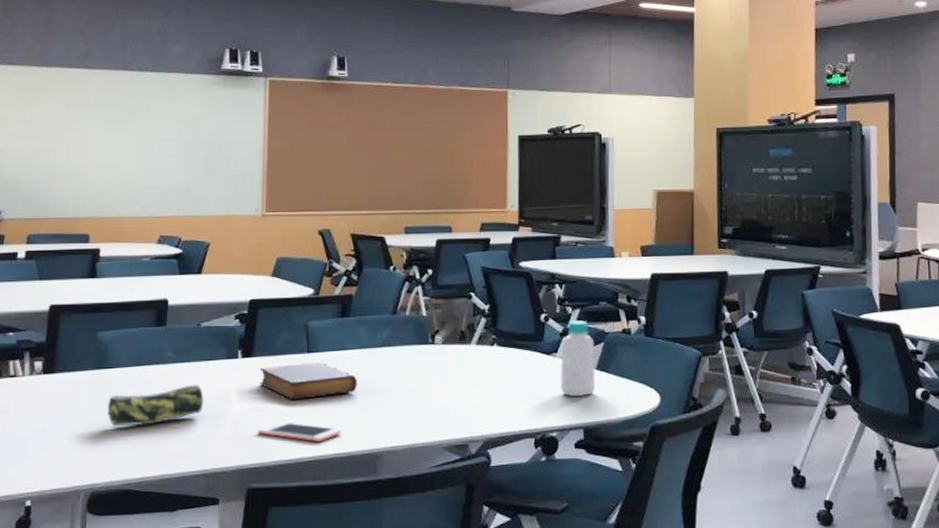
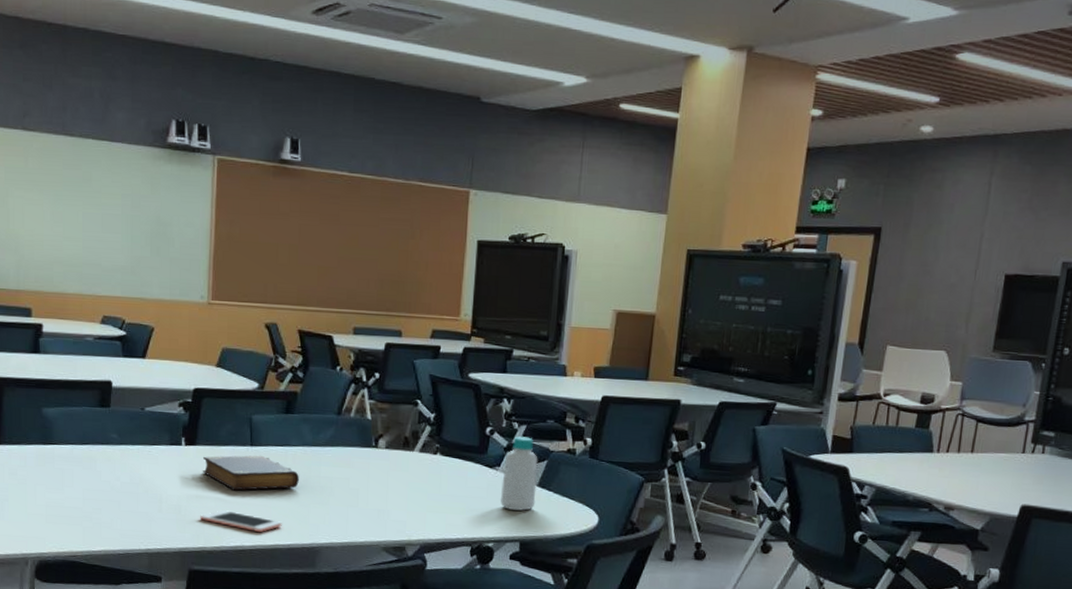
pencil case: present [107,384,204,427] -> none [52,467,147,502]

